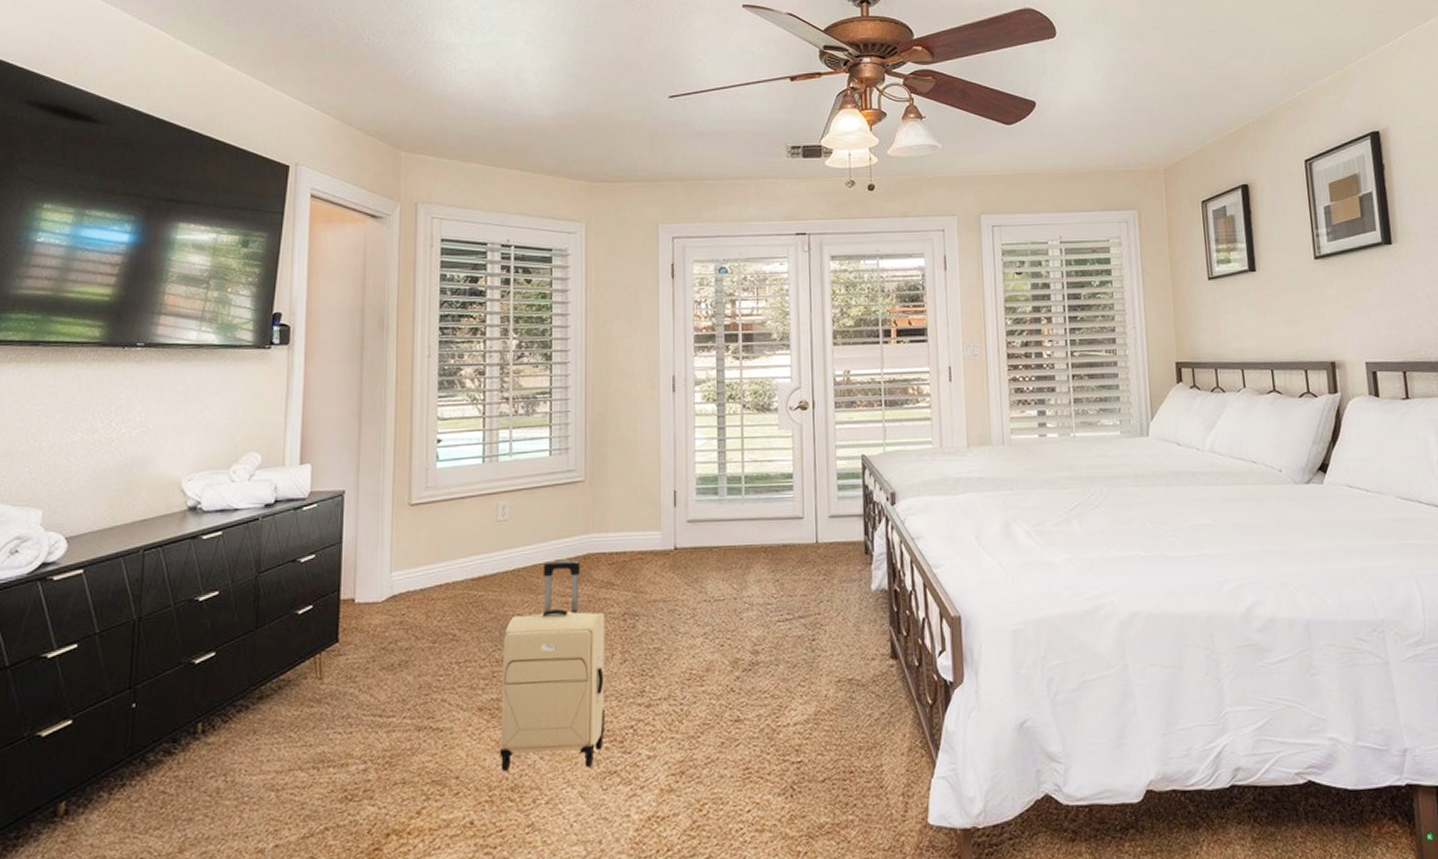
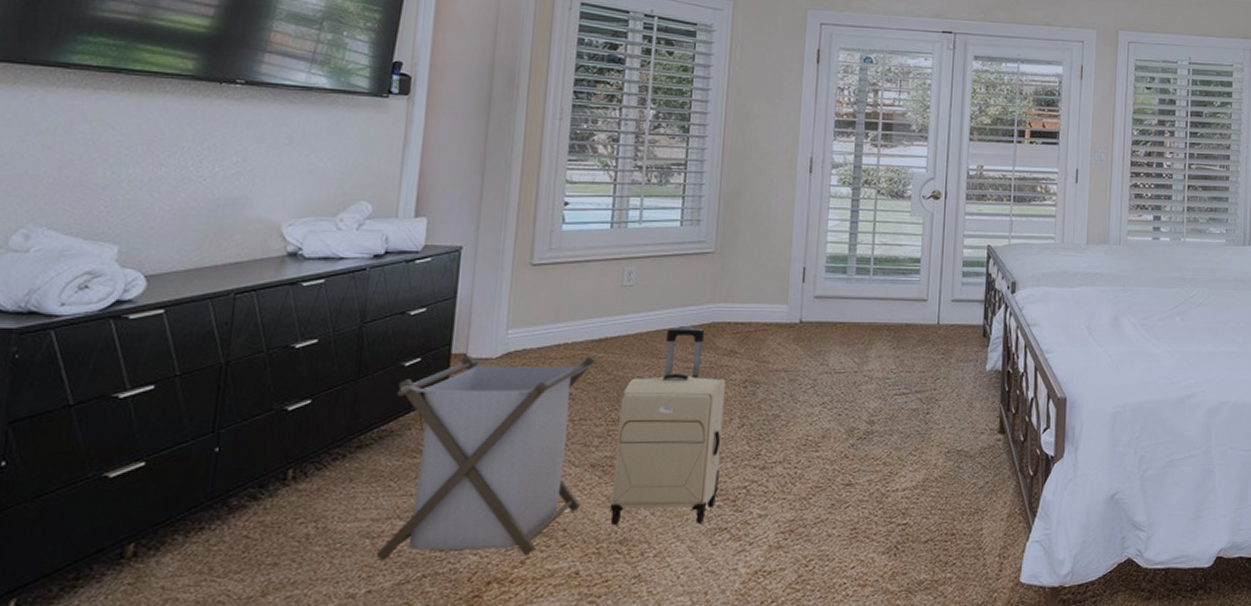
laundry basket: none [282,594,477,814] -> present [377,355,597,561]

